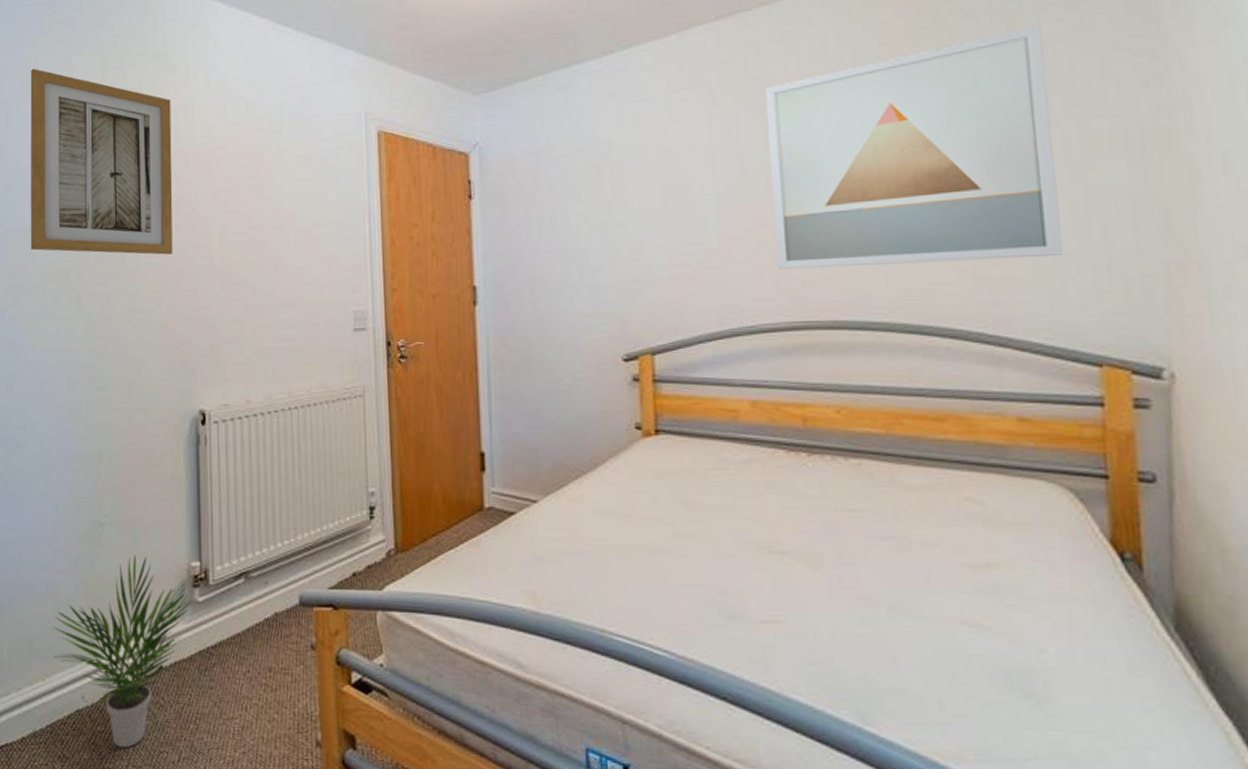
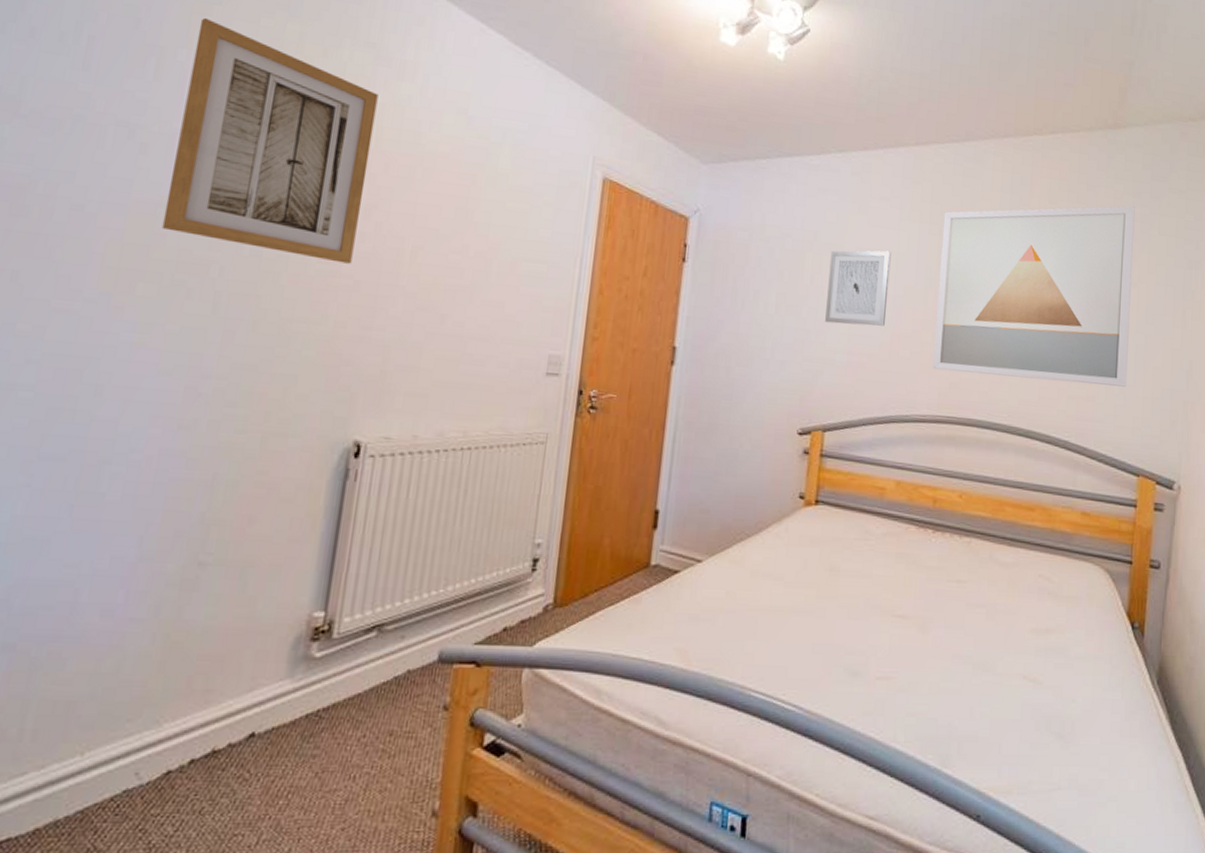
potted plant: present [52,554,191,748] -> none [103,601,310,834]
wall art: none [631,145,709,237] -> present [825,250,891,326]

